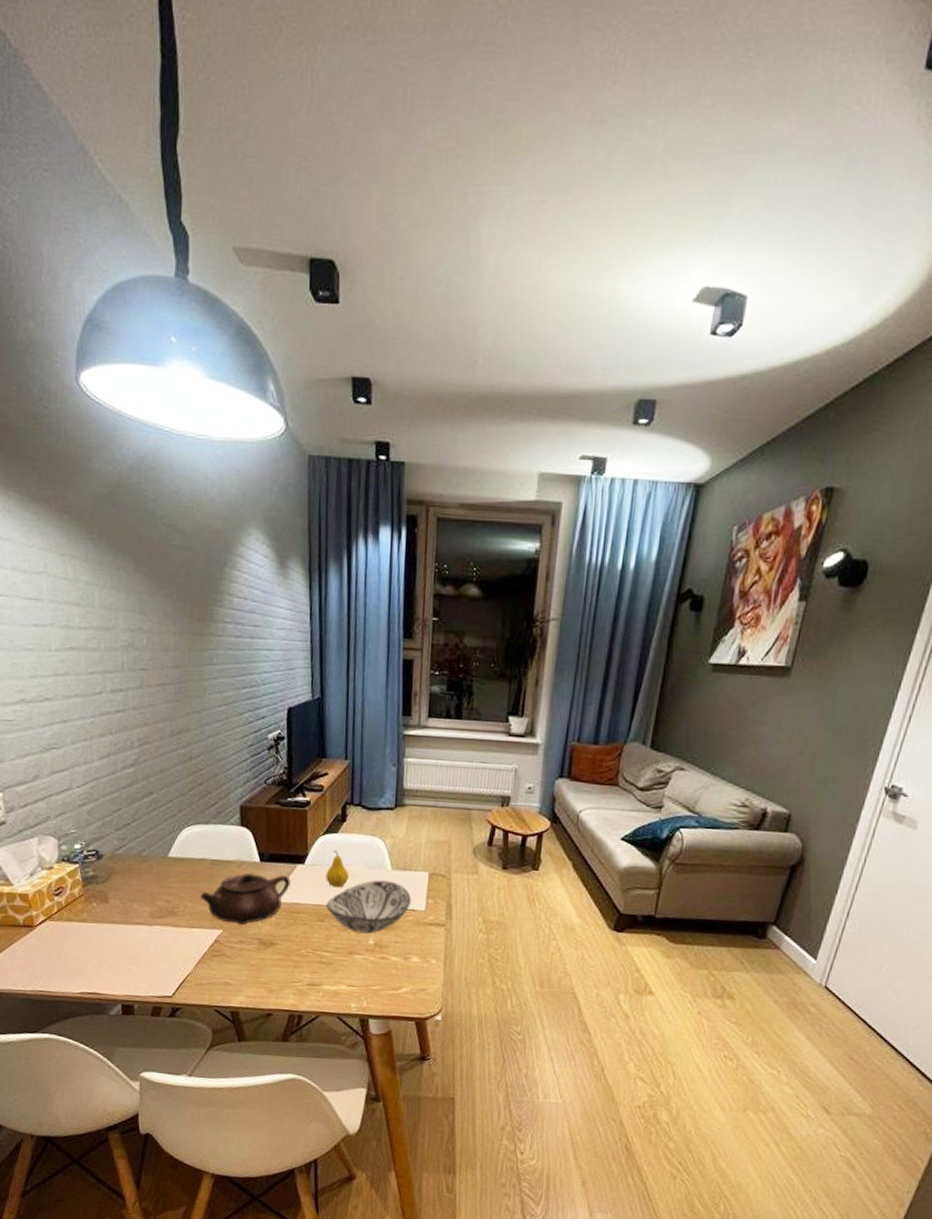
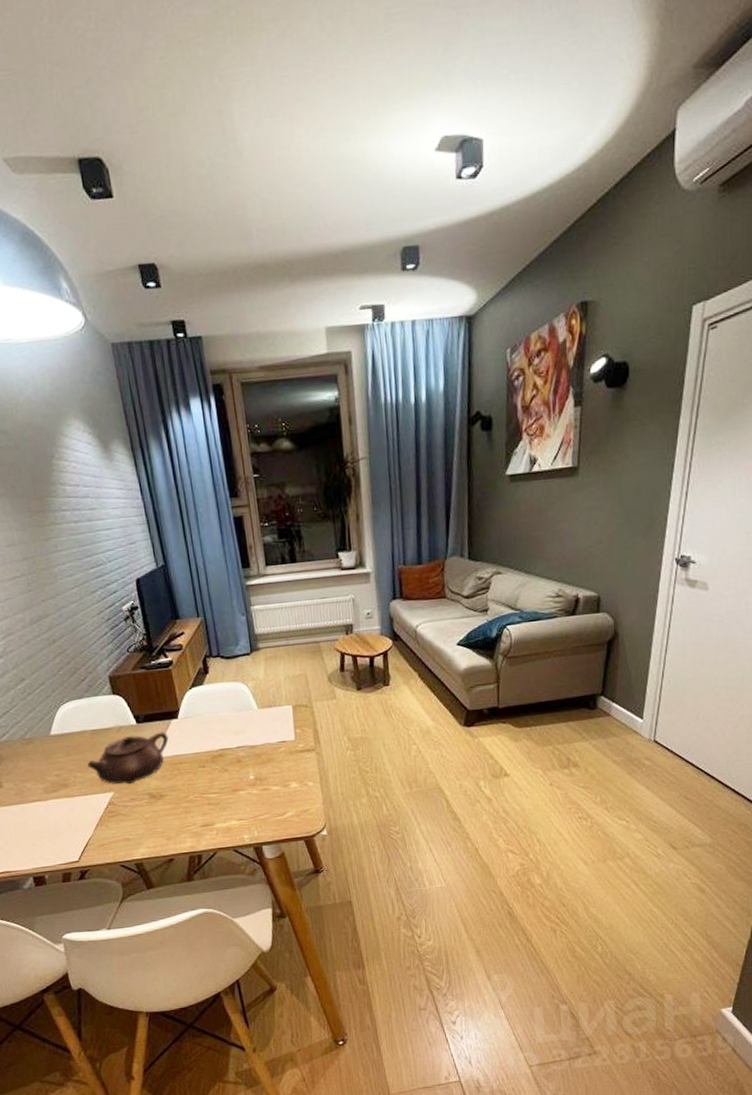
fruit: present [326,851,350,888] -> none [199,701,221,735]
decorative bowl: present [326,880,411,934] -> none [204,719,281,772]

